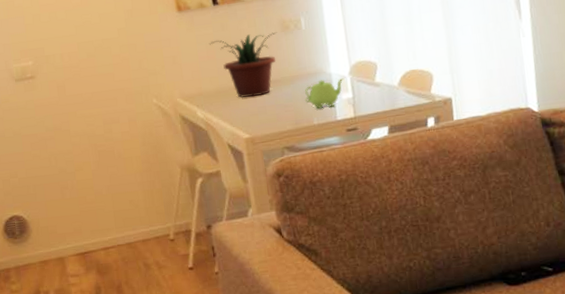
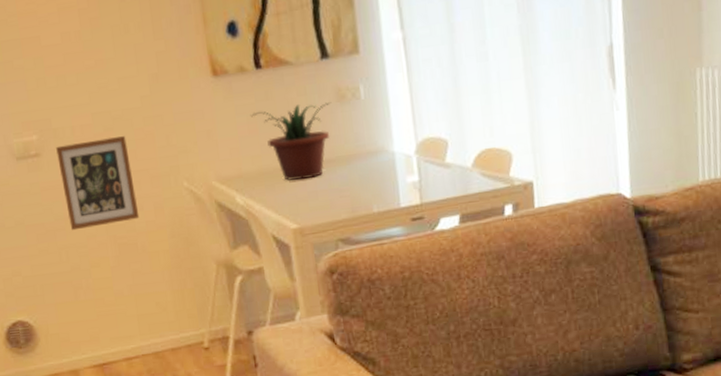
picture frame: none [48,61,116,140] -> present [56,136,140,231]
teapot: present [305,78,344,109] -> none [363,158,409,194]

